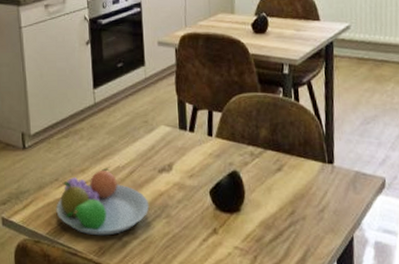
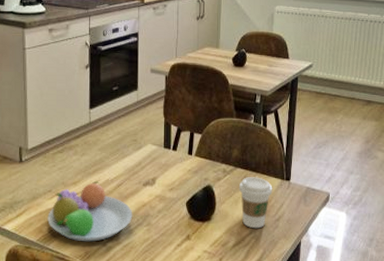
coffee cup: none [270,159,313,221] -> present [238,176,273,229]

